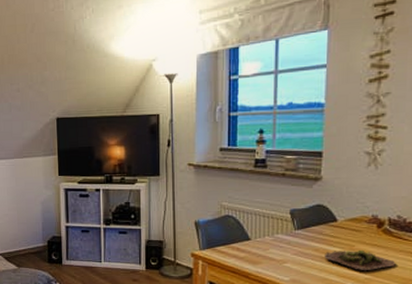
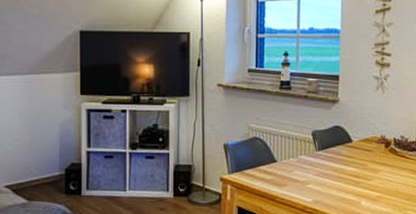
succulent plant: present [325,249,396,270] -> none [342,168,401,189]

